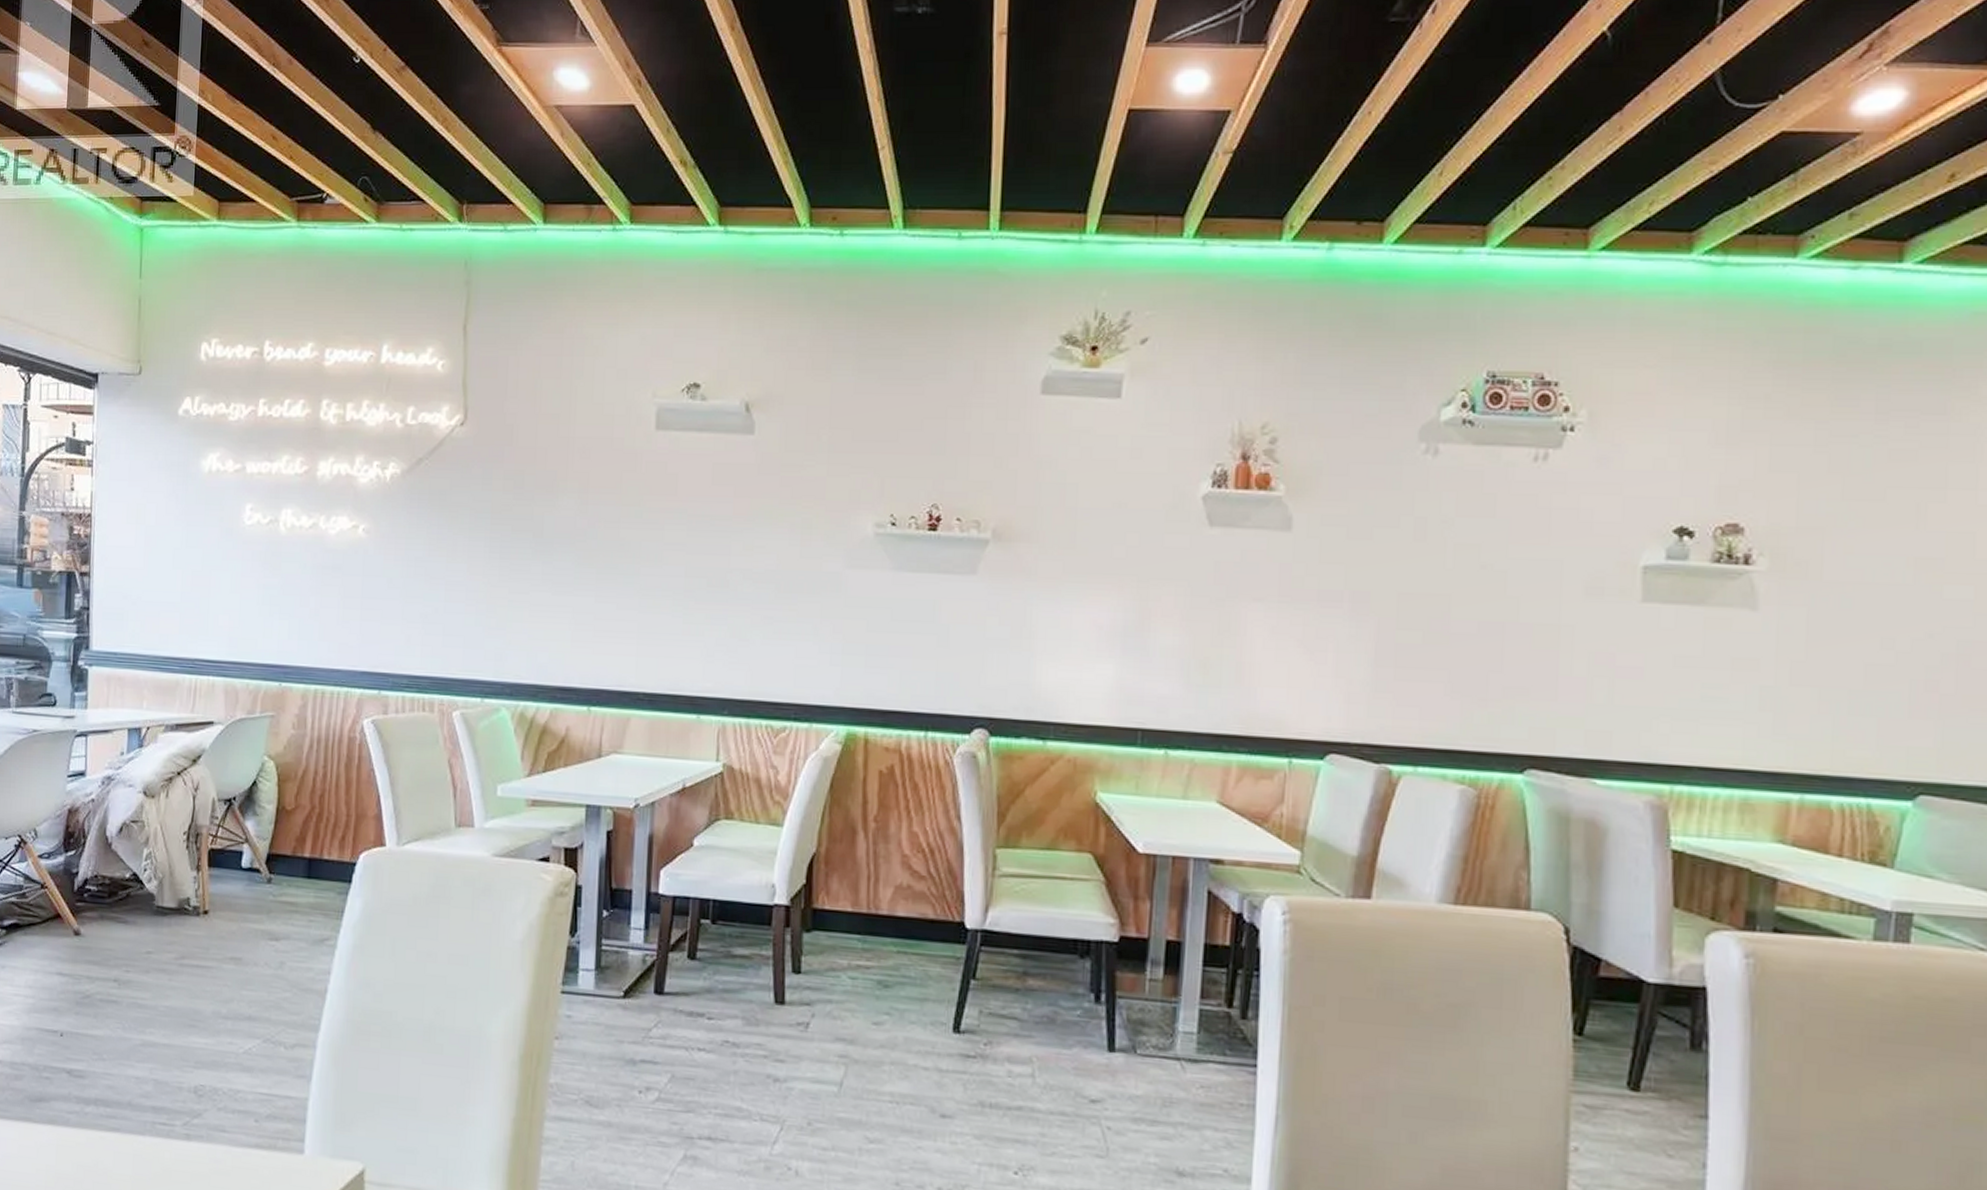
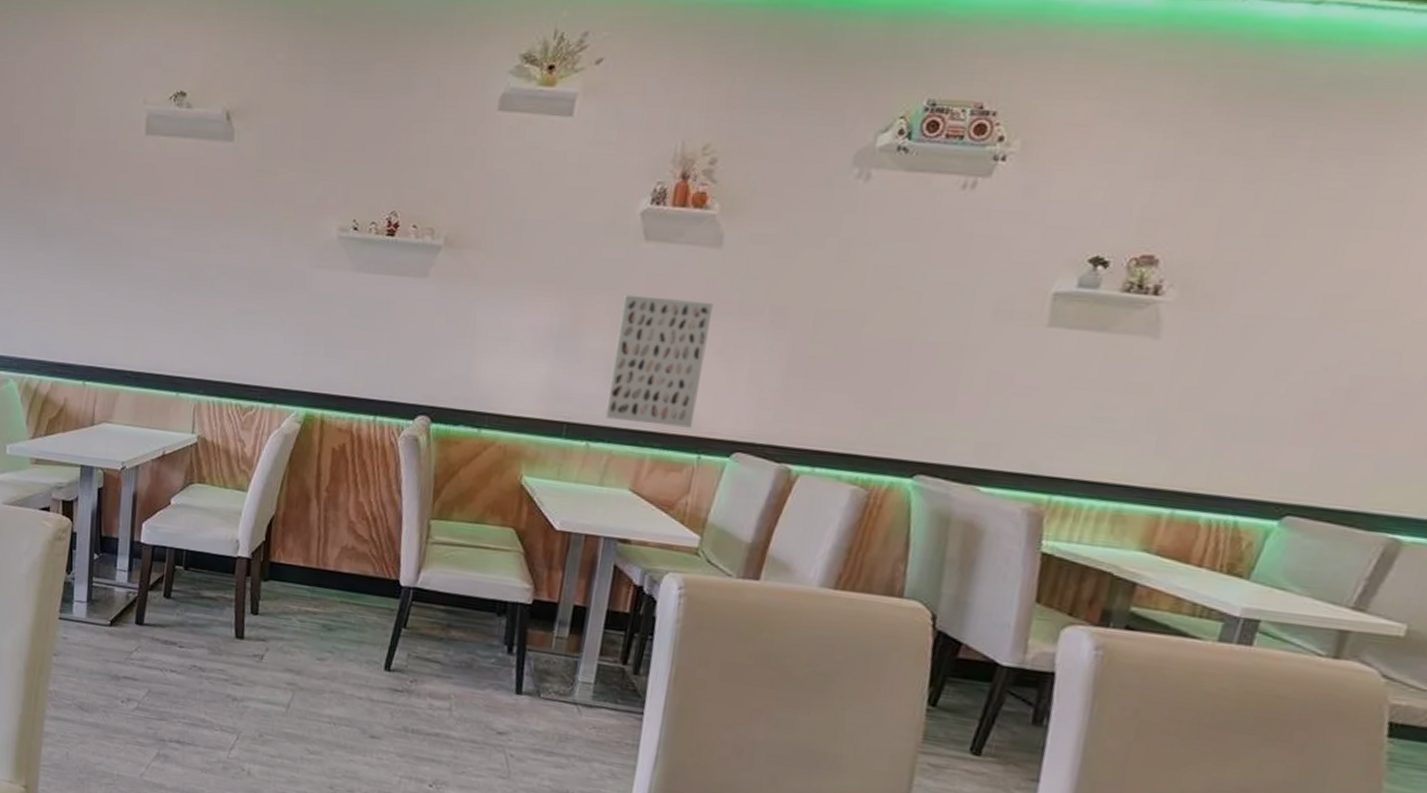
wall art: none [1182,585,1289,729] -> present [604,294,714,428]

